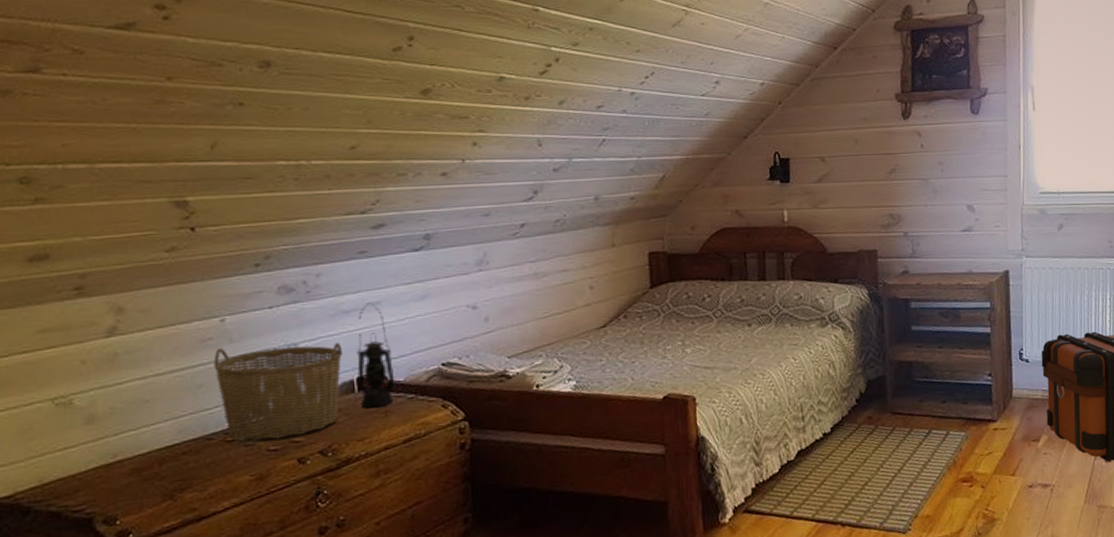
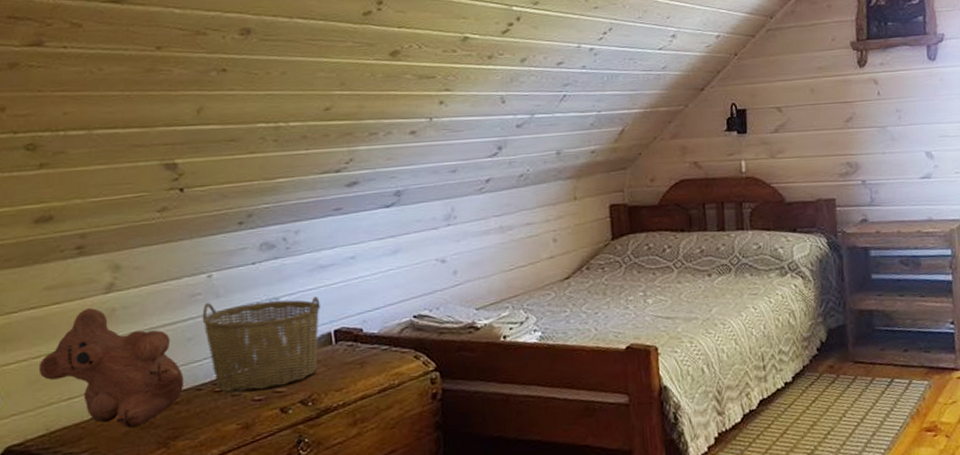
teddy bear: none [31,353,193,479] -> present [38,308,185,428]
lantern: present [356,302,396,408] -> none [333,257,370,360]

